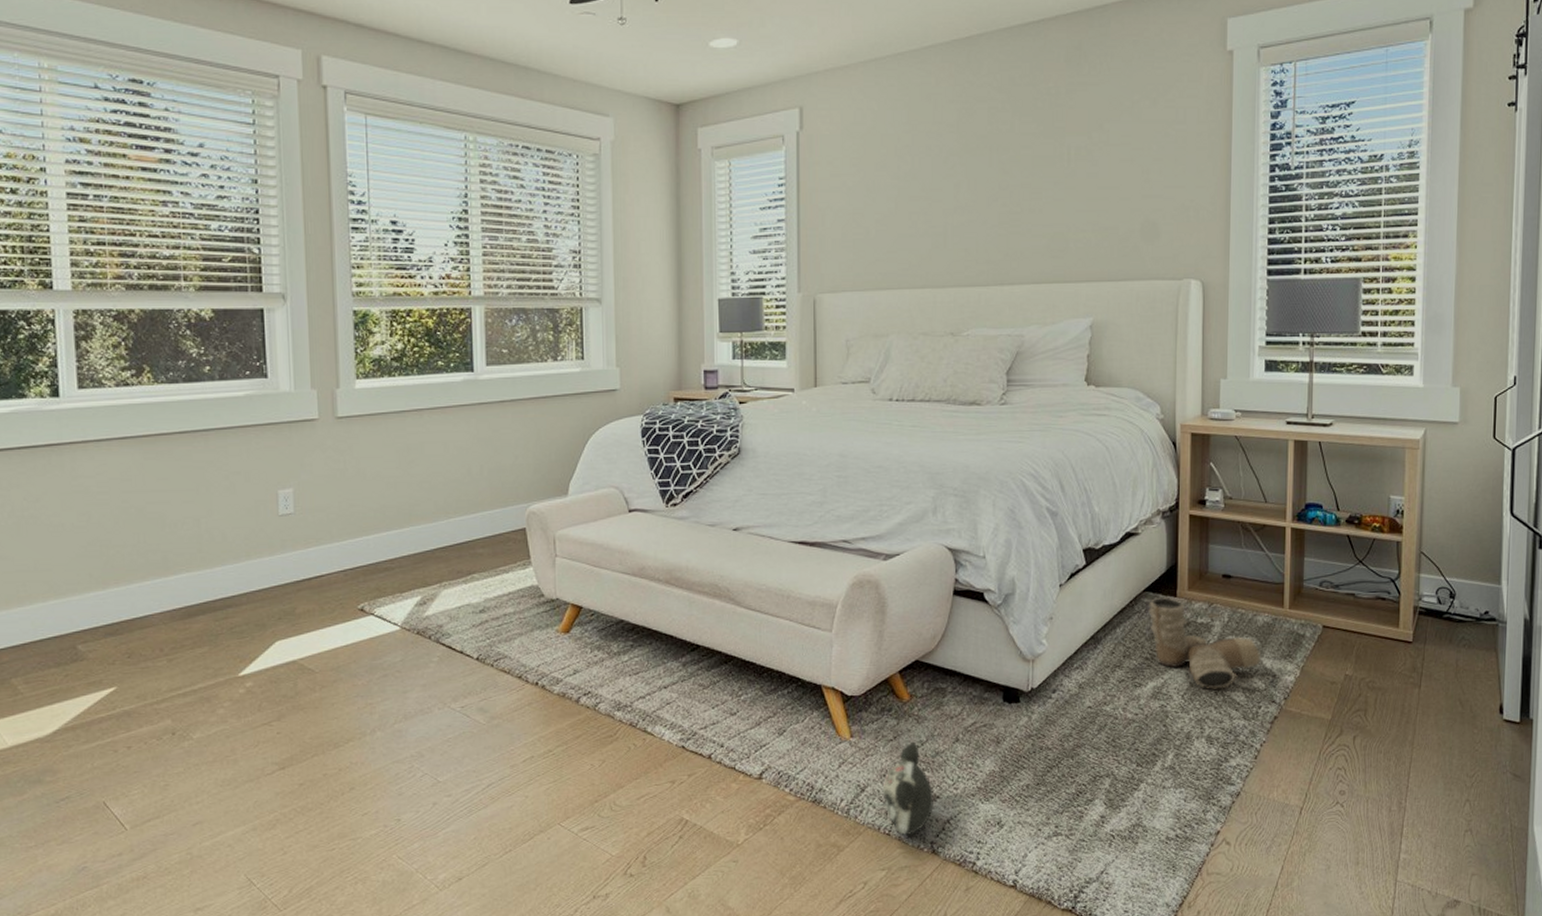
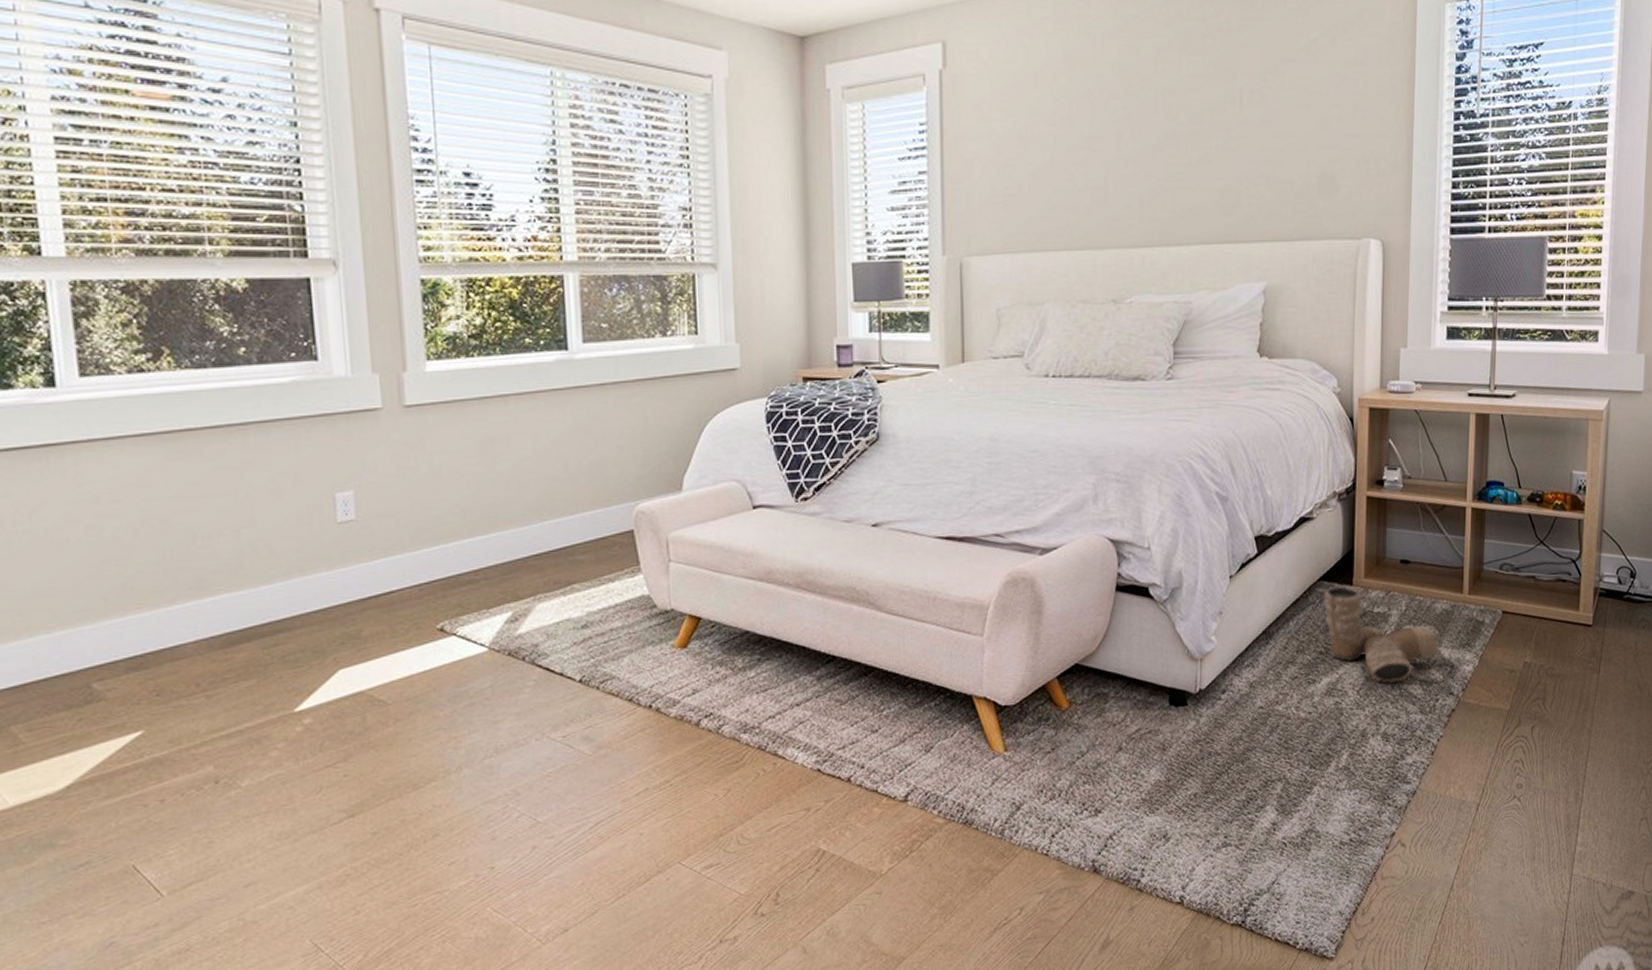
plush toy: present [882,741,935,836] -> none [1039,752,1096,856]

